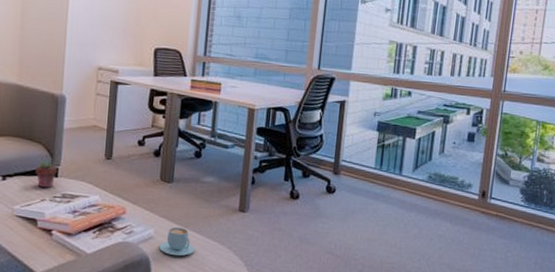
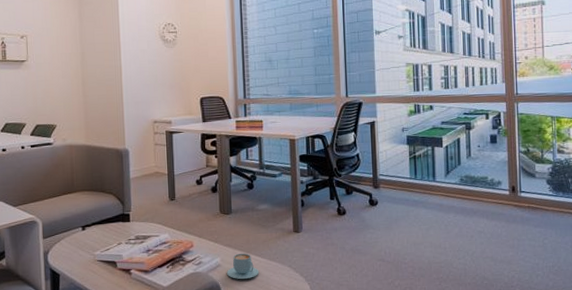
potted succulent: present [36,159,57,188] -> none [110,207,129,233]

